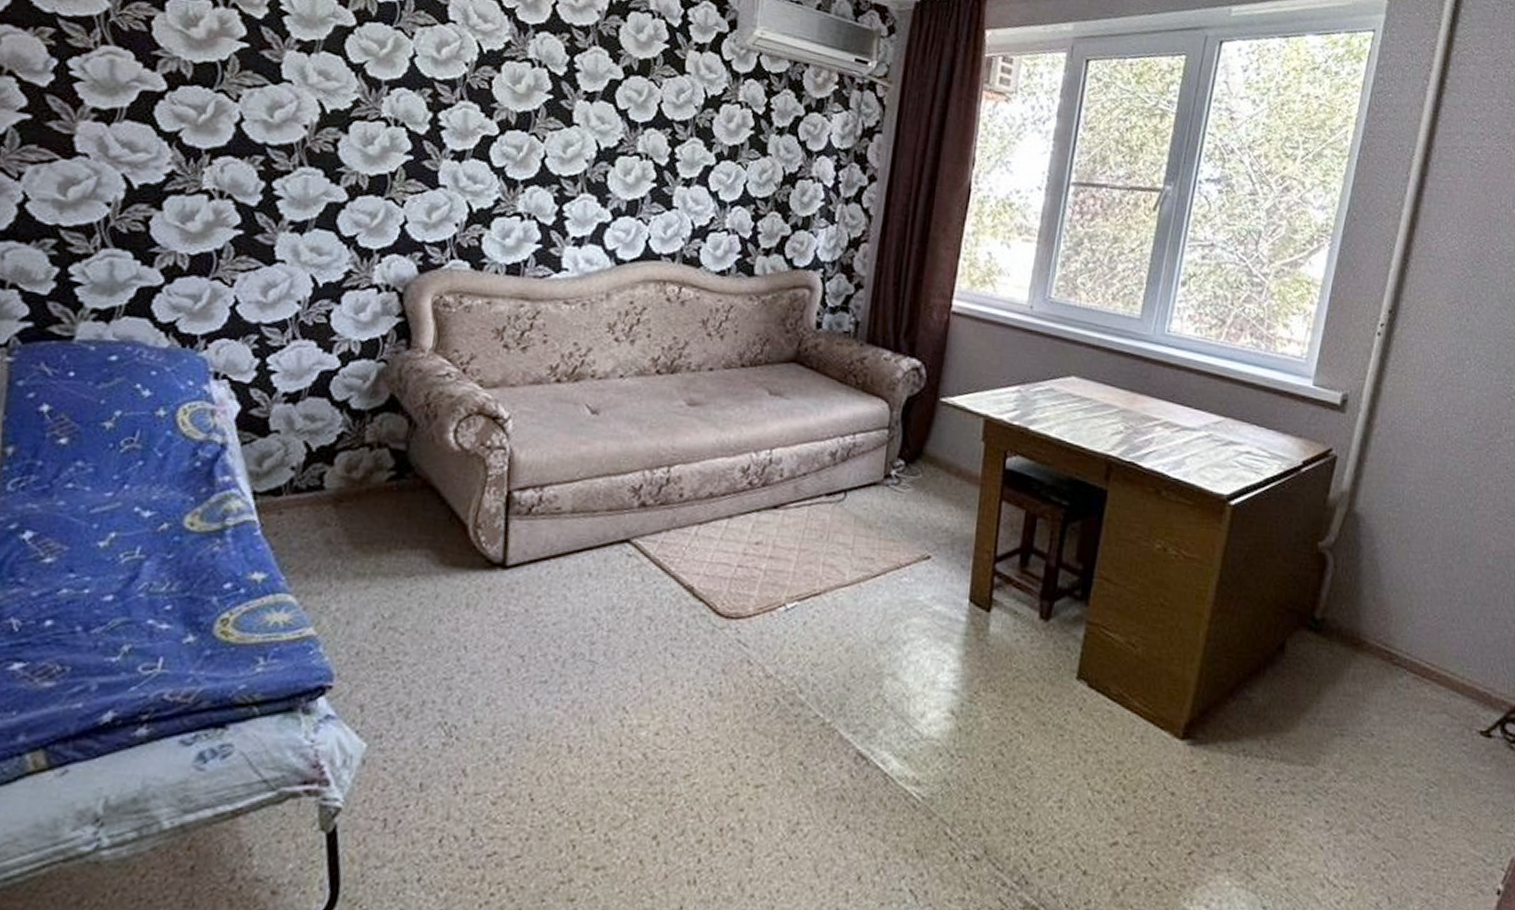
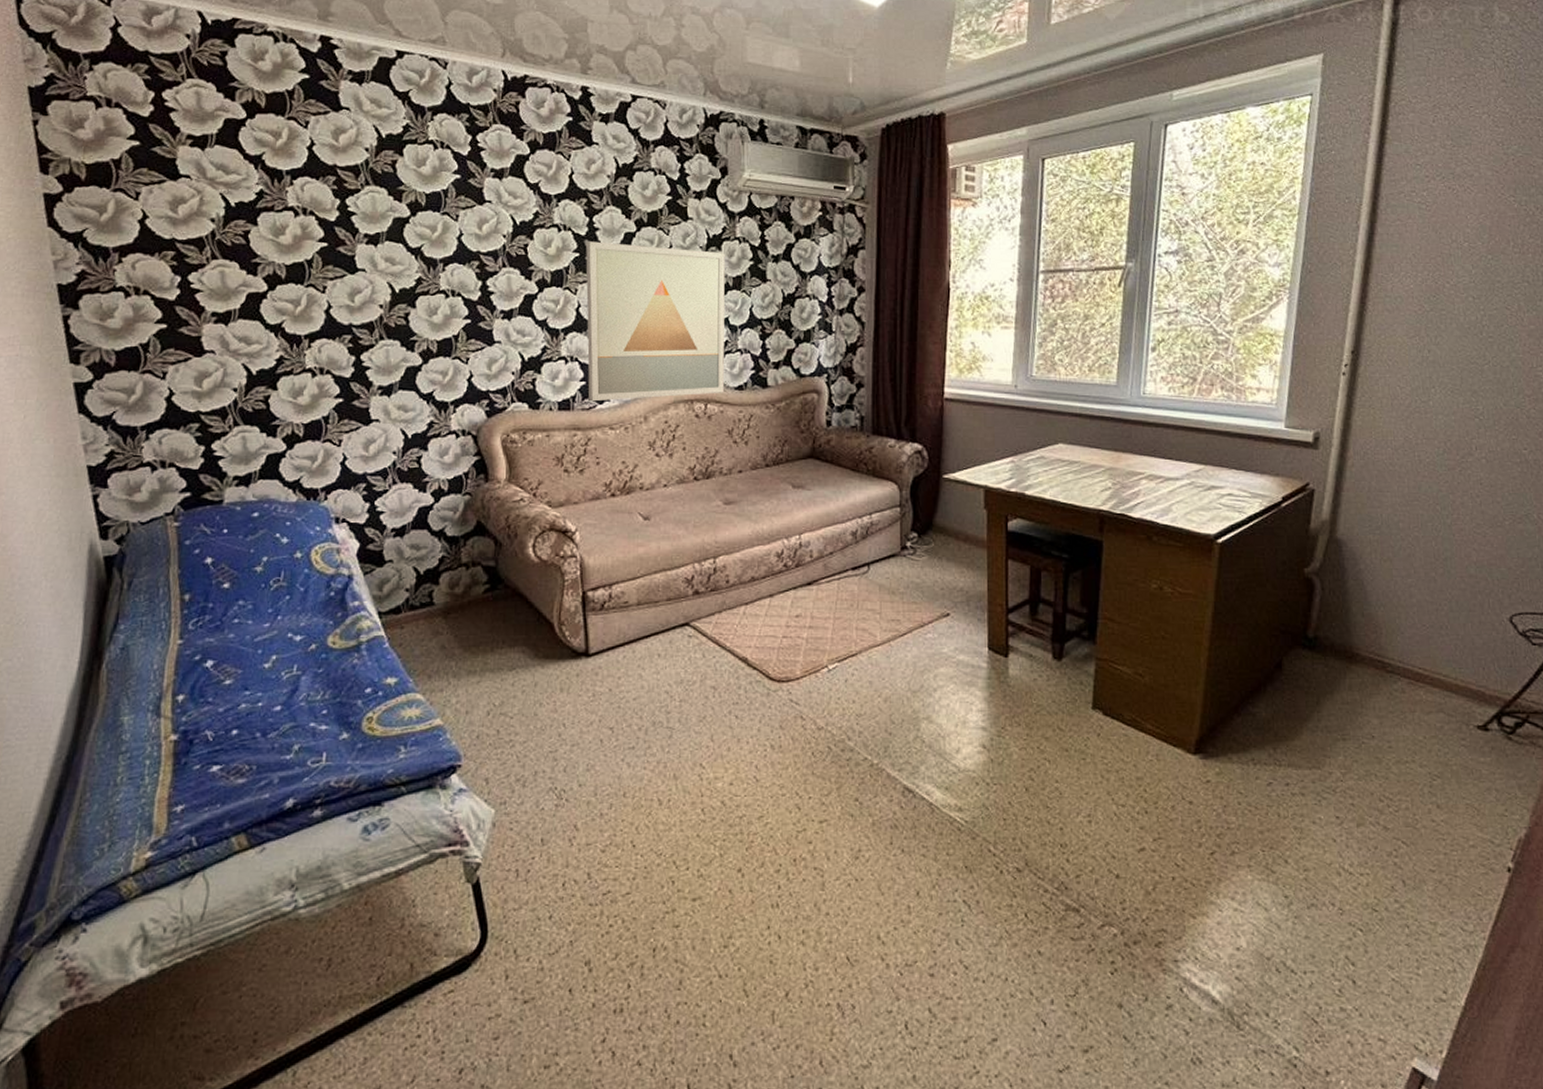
wall art: none [543,83,723,277] -> present [586,241,725,402]

